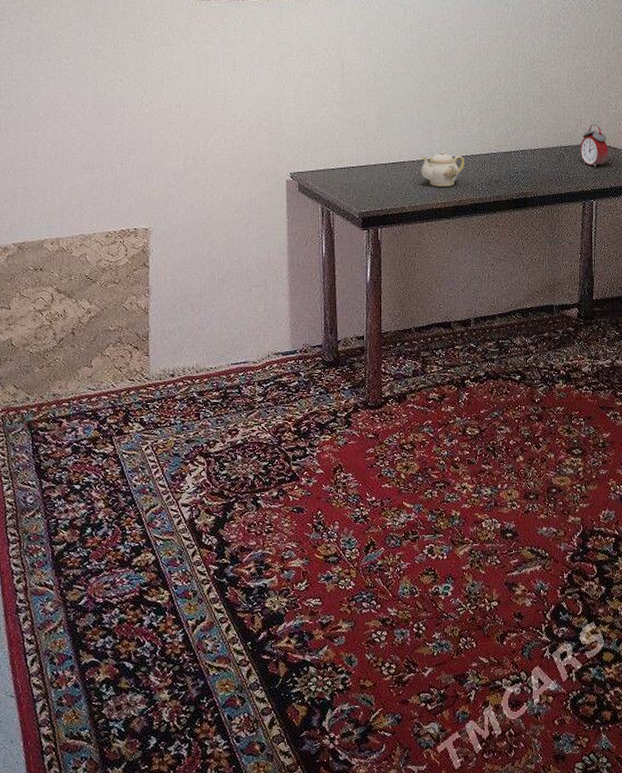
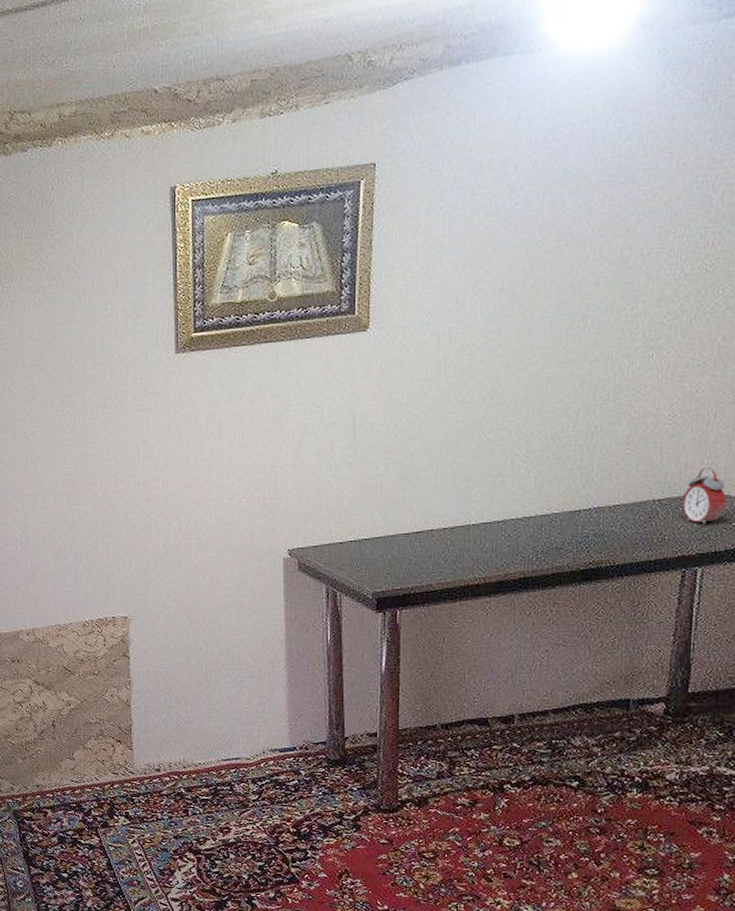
teapot: present [421,151,464,187] -> none [454,514,514,558]

